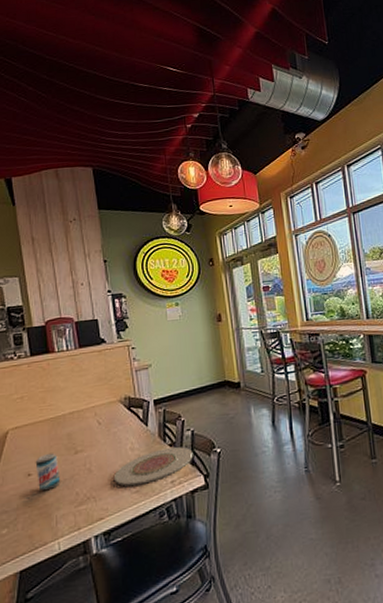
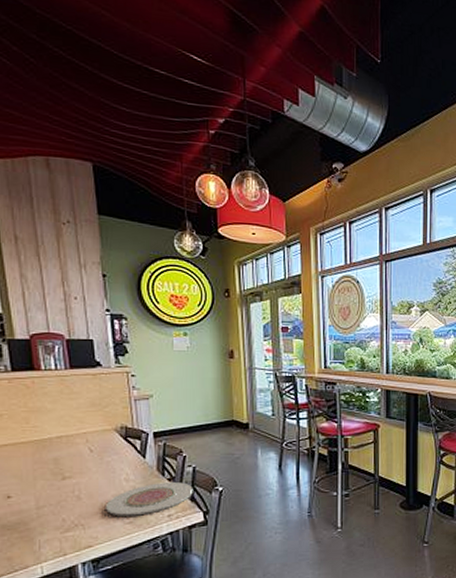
beer can: present [35,453,61,491] -> none [16,476,45,515]

